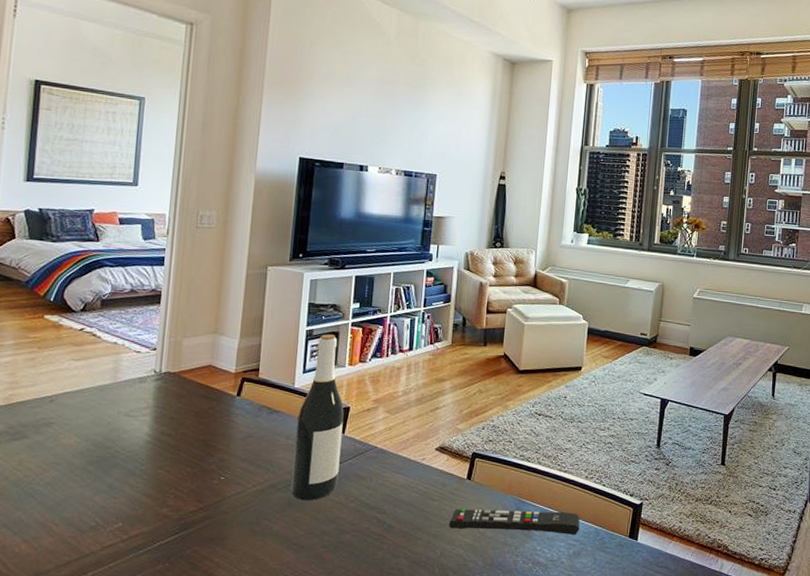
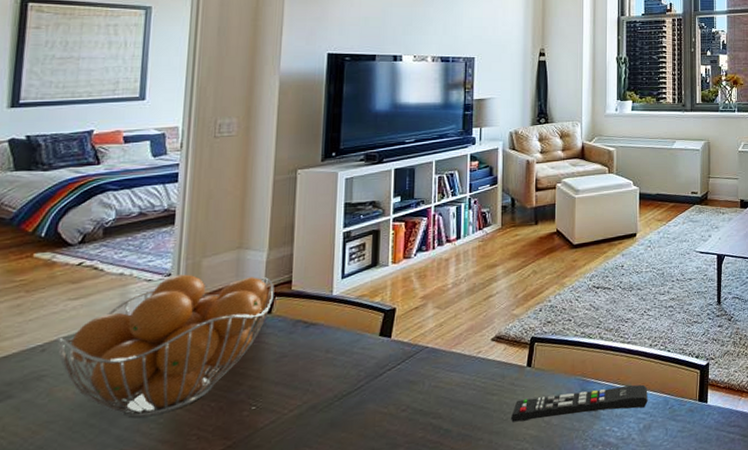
fruit basket: none [61,350,244,472] -> present [55,274,275,419]
wine bottle: present [290,334,344,500] -> none [333,233,390,418]

